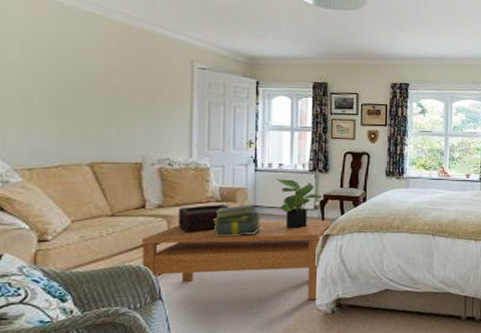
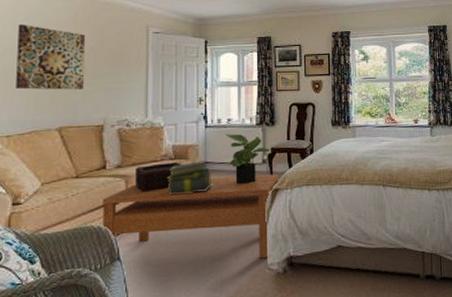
wall art: none [38,47,121,124] -> present [16,25,86,90]

